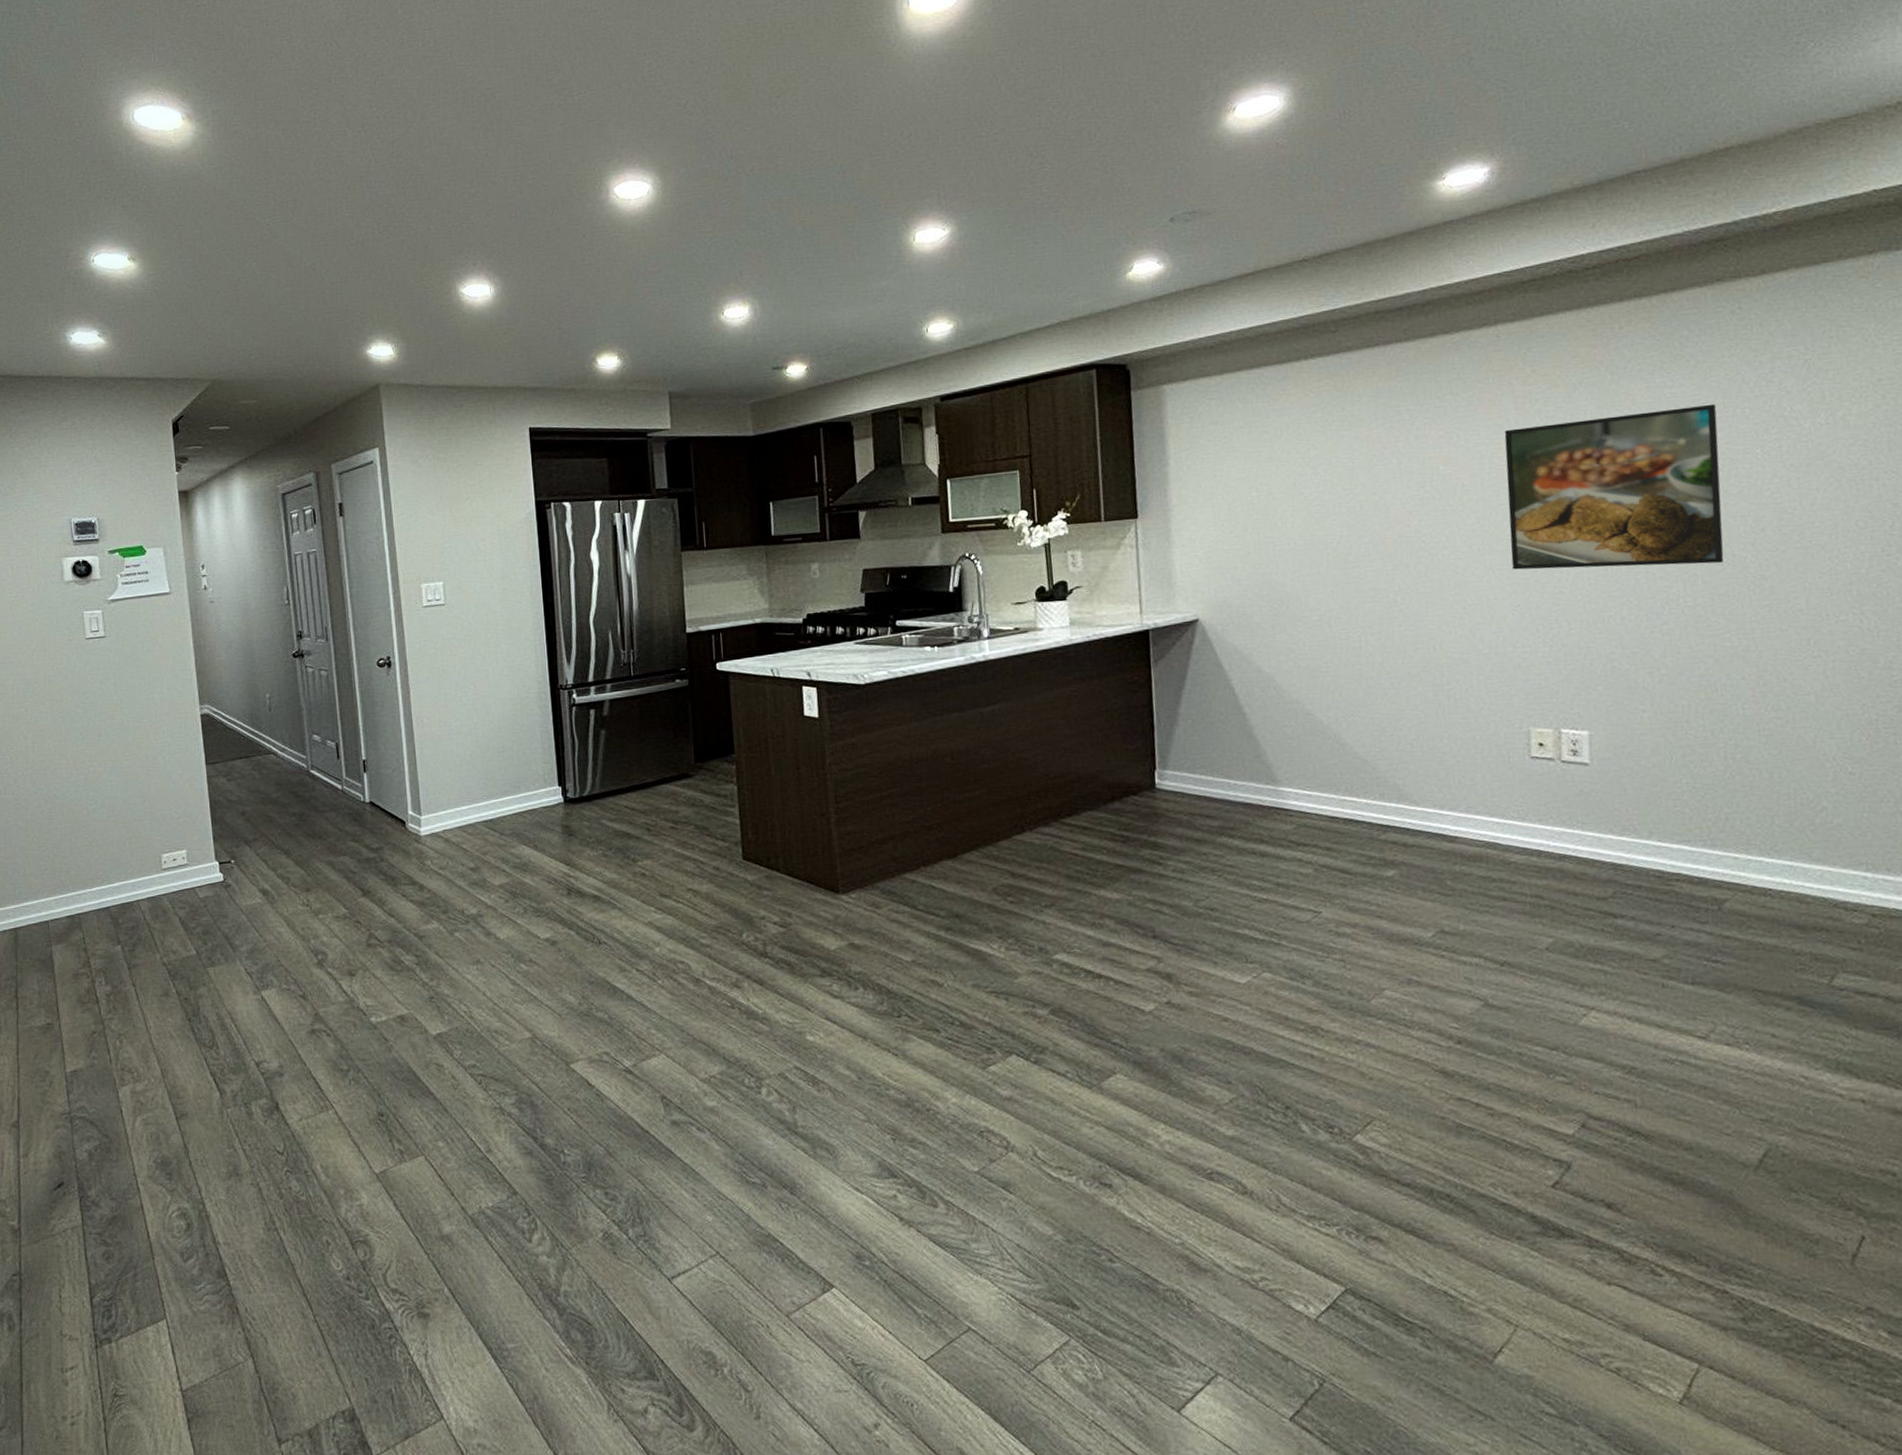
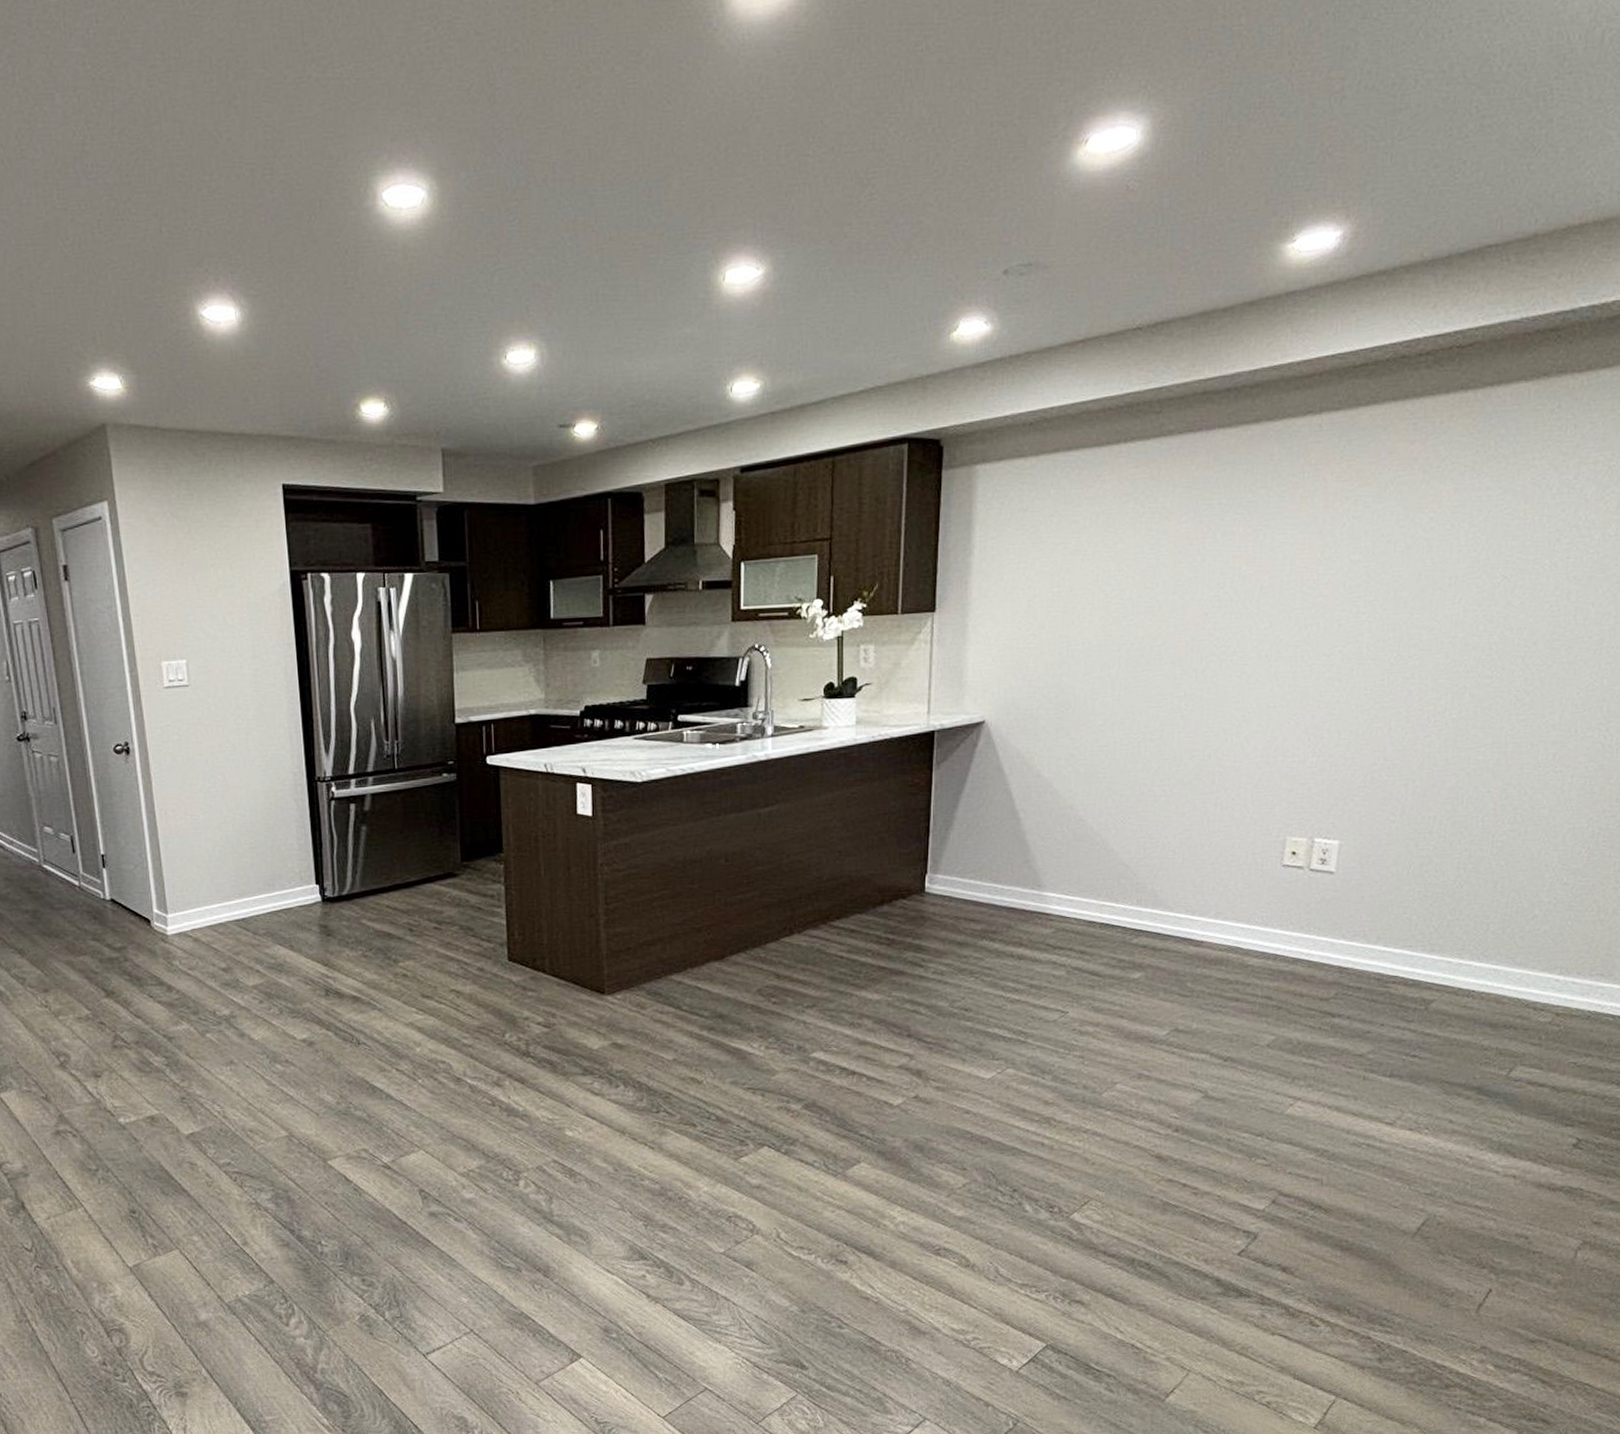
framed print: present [1504,403,1724,570] -> none [1296,509,1517,678]

